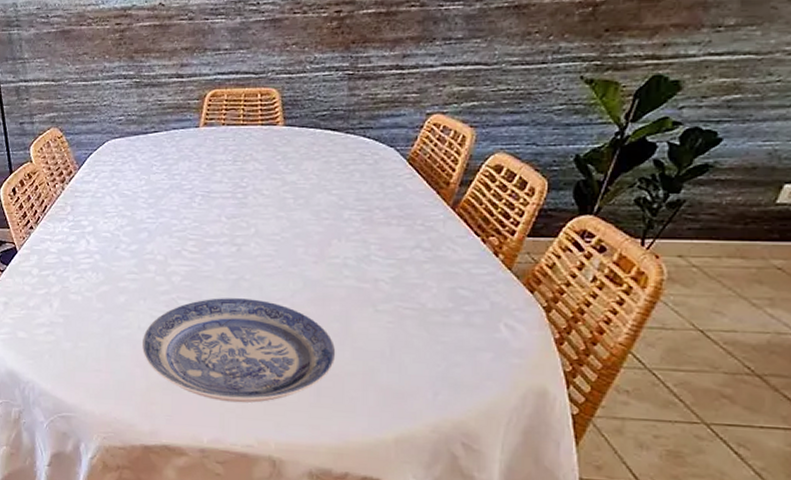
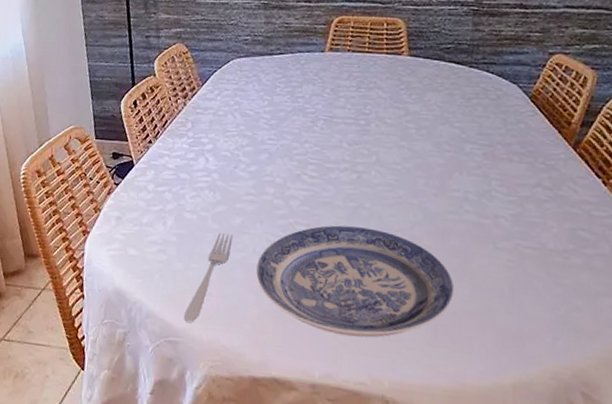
fork: none [75,312,118,399] -> present [183,233,233,324]

